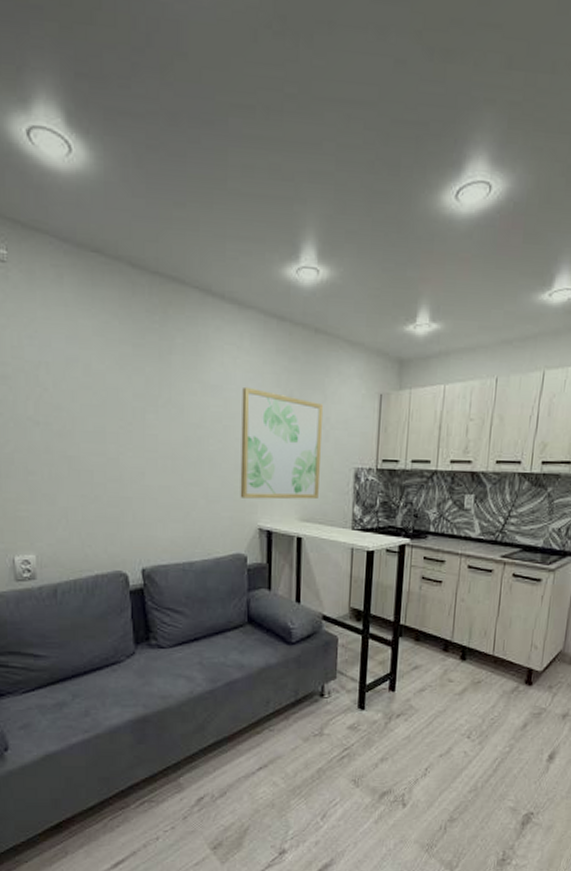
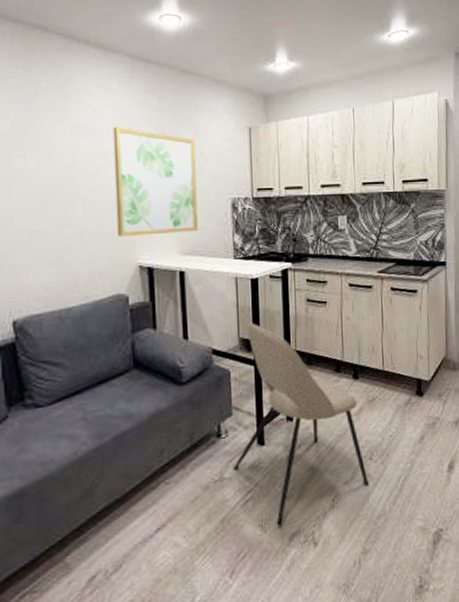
dining chair: none [332,593,464,784] -> present [233,322,369,526]

